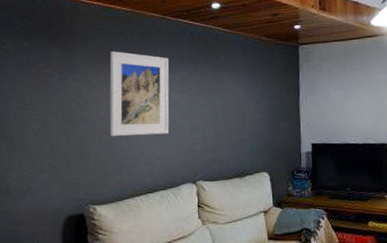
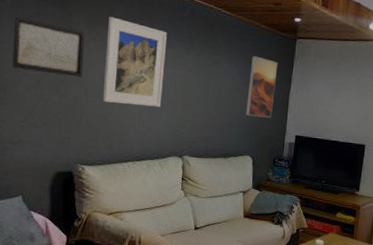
wall art: none [18,63,89,116] -> present [11,15,86,77]
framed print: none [256,68,284,130] -> present [246,56,278,118]

